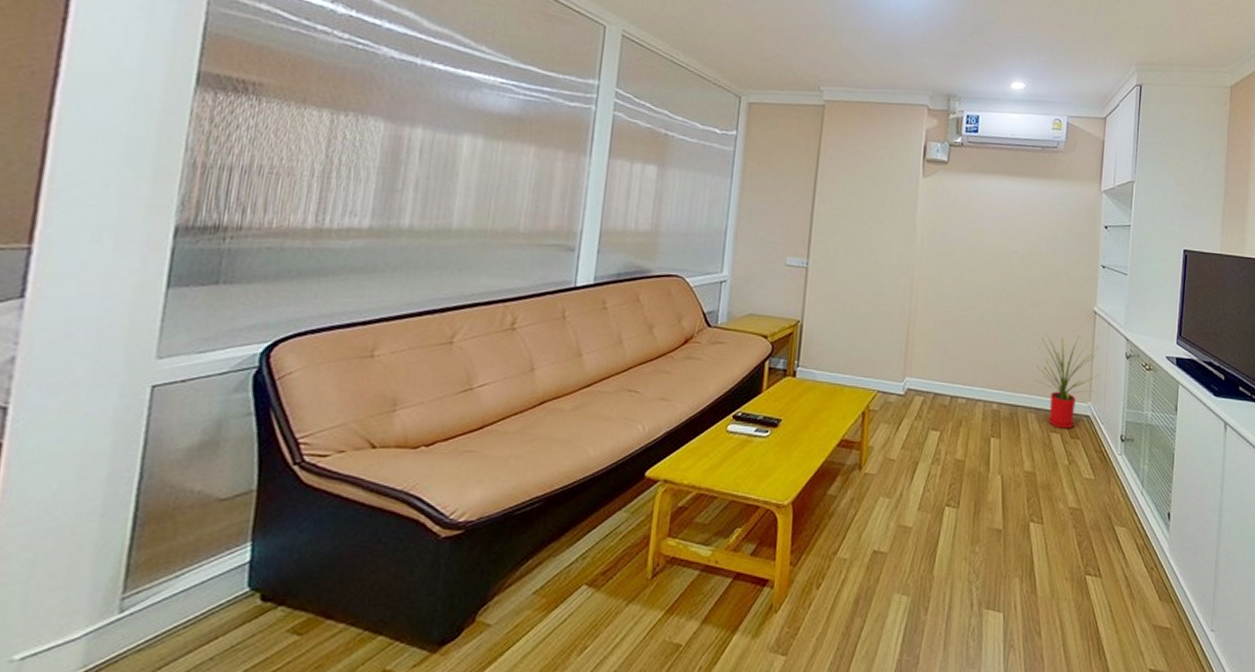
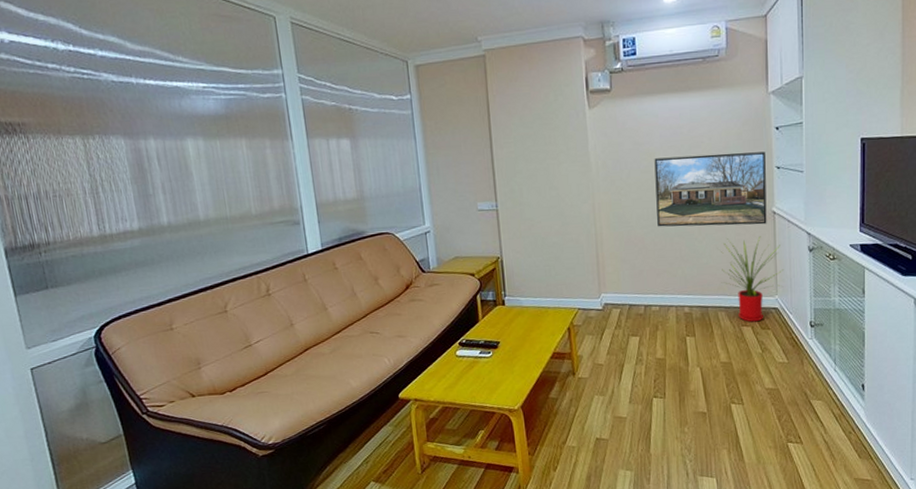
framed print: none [976,238,1092,324] -> present [654,152,767,227]

